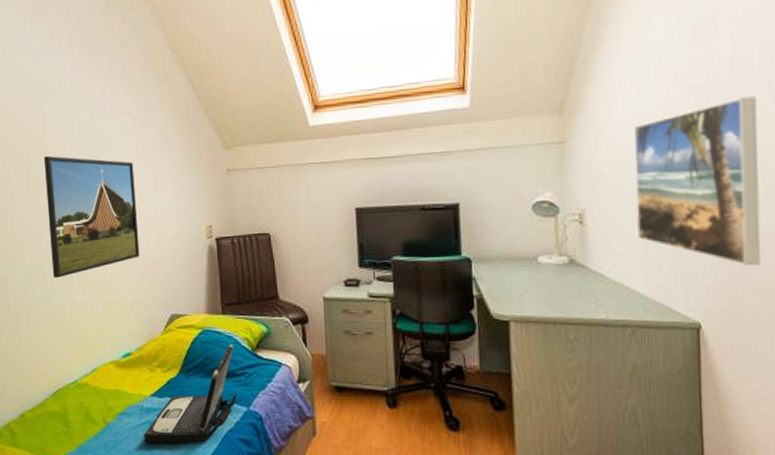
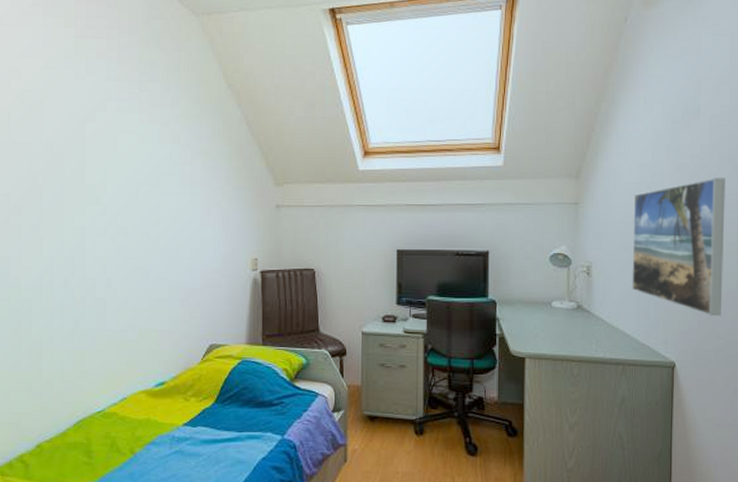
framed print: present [43,156,140,278] -> none [81,178,181,303]
laptop: present [144,345,237,444] -> none [173,375,272,473]

